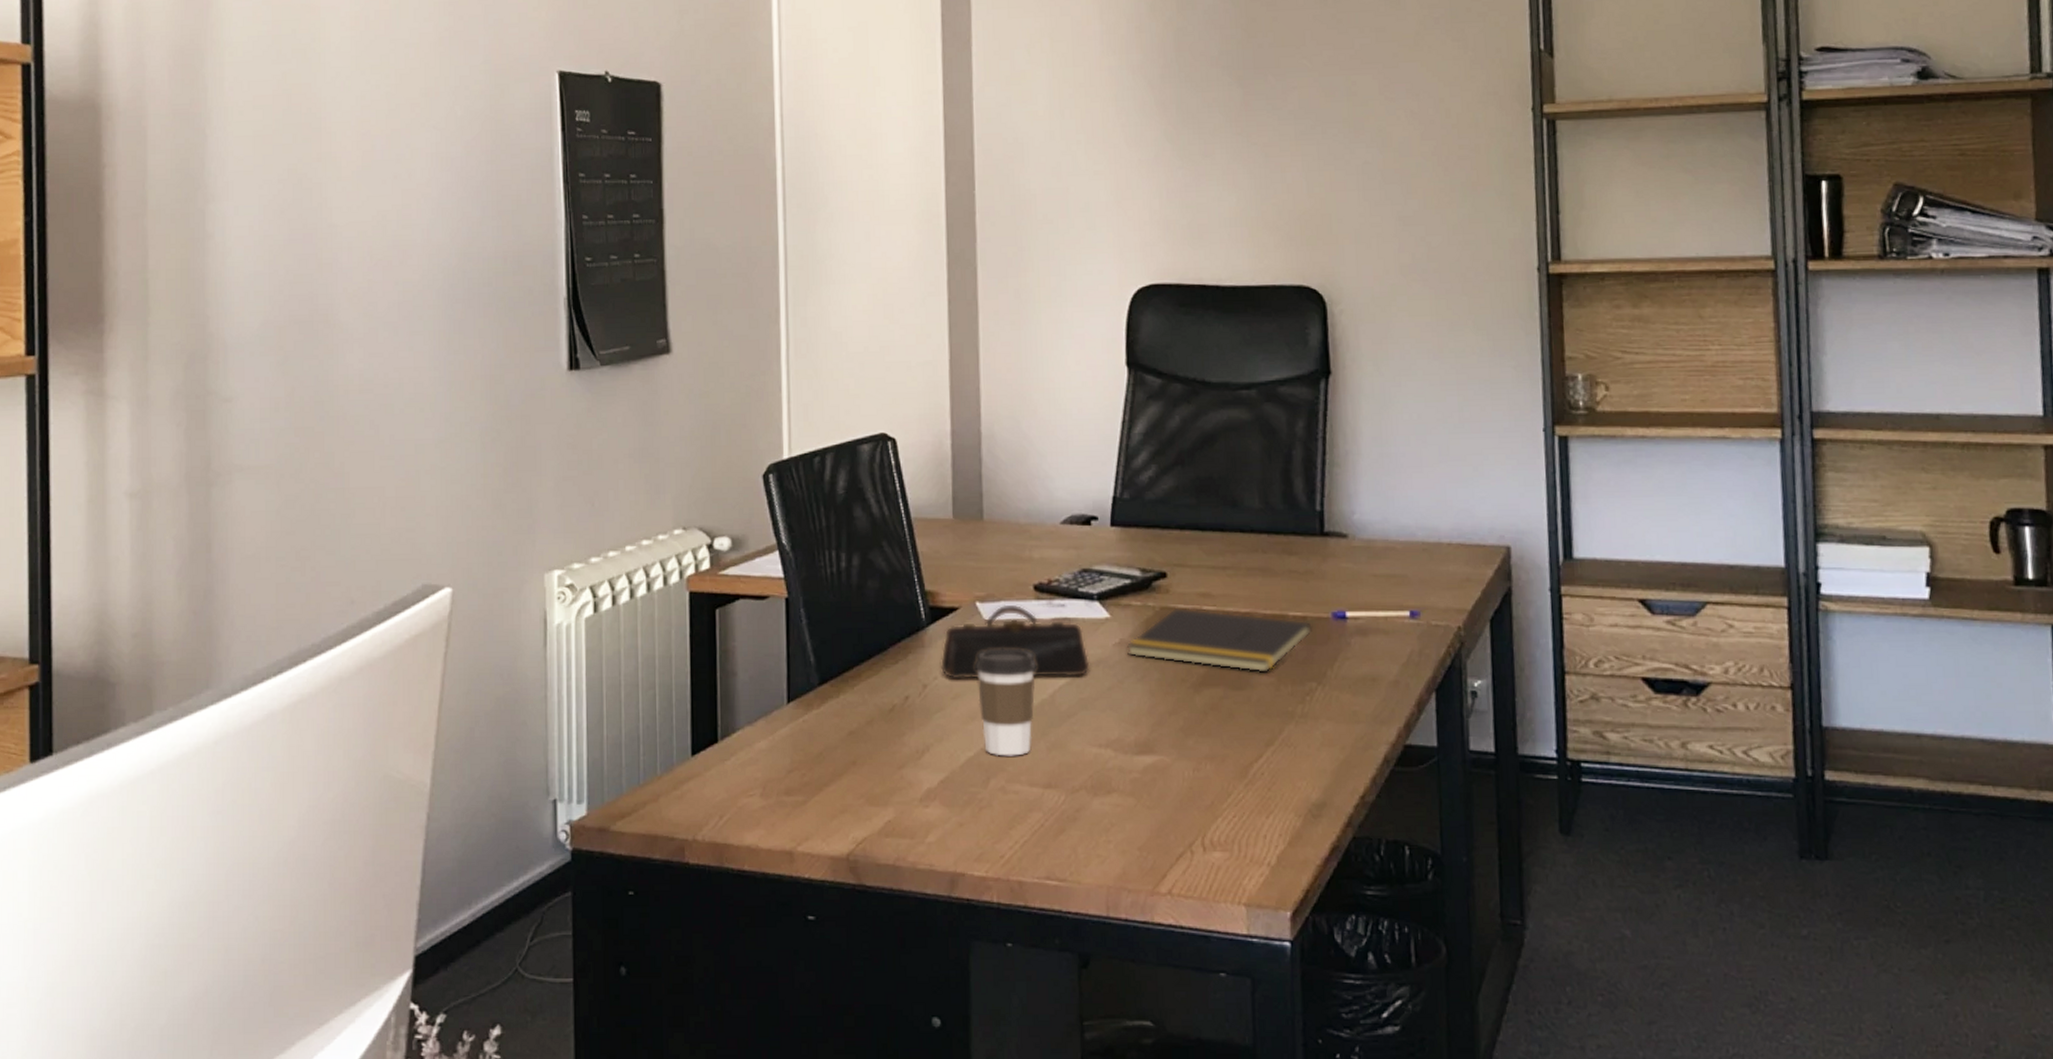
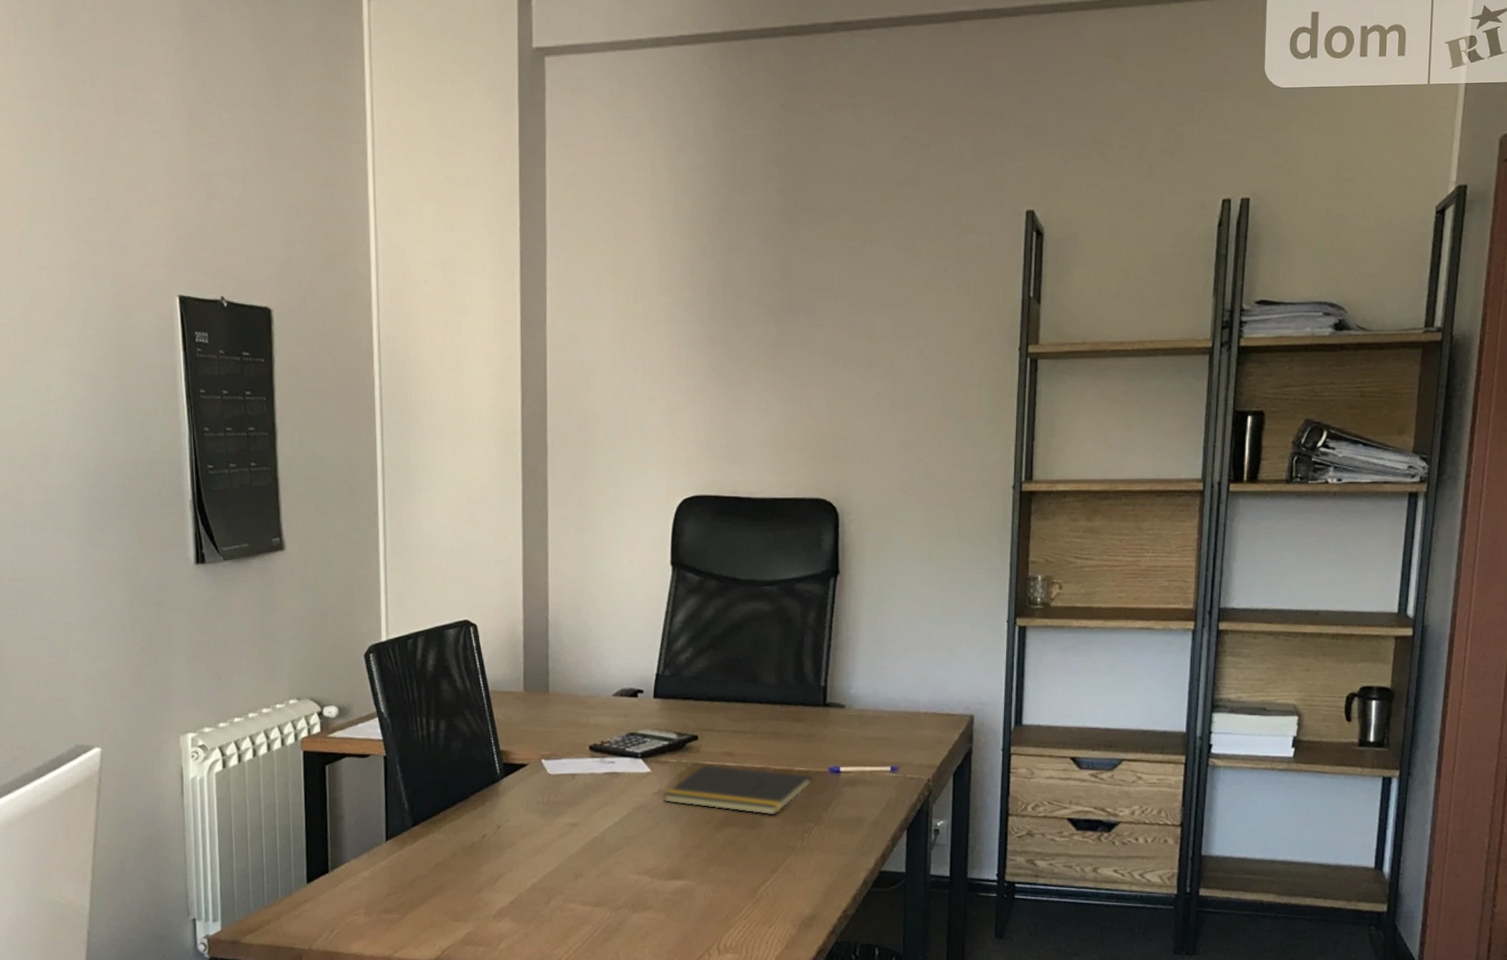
pencil case: present [940,604,1090,680] -> none [511,761,633,822]
coffee cup: present [976,649,1037,756] -> none [541,797,590,882]

